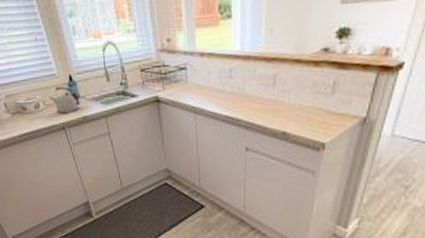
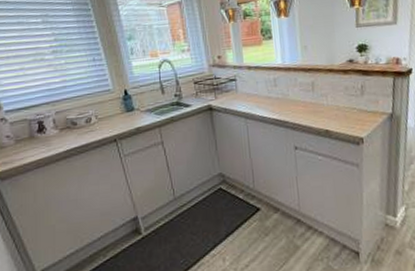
kettle: present [49,86,81,114] -> none [102,100,134,126]

